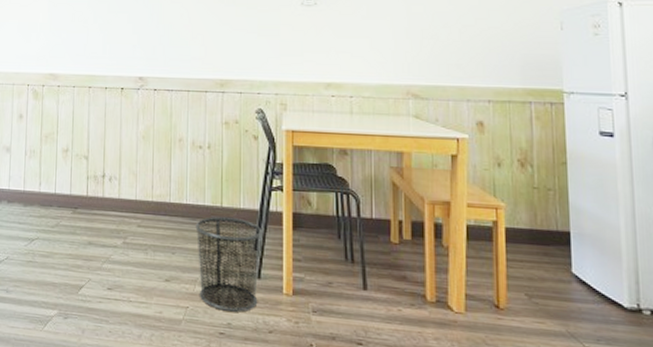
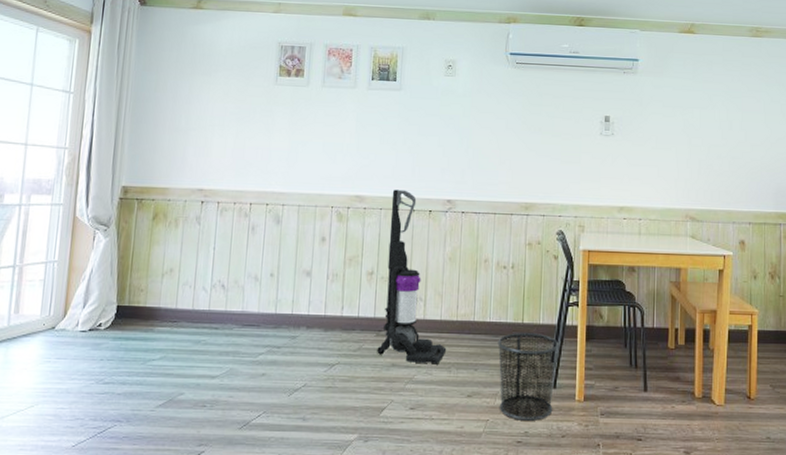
vacuum cleaner: none [74,67,143,246] -> present [377,189,447,365]

